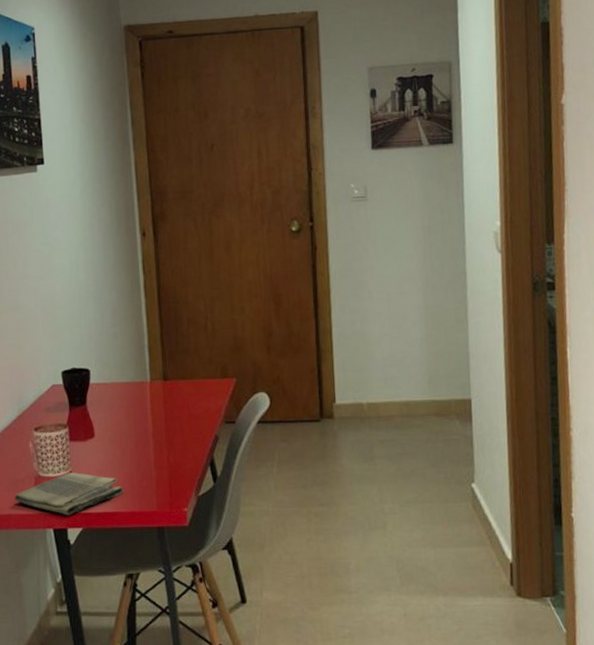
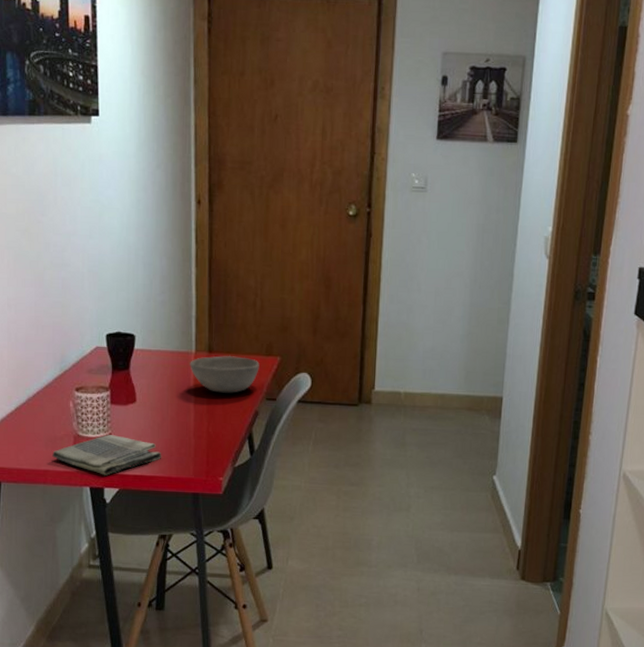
bowl: none [145,381,216,420] -> present [190,355,260,393]

